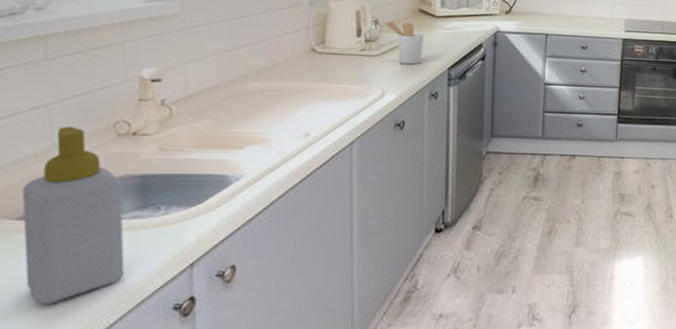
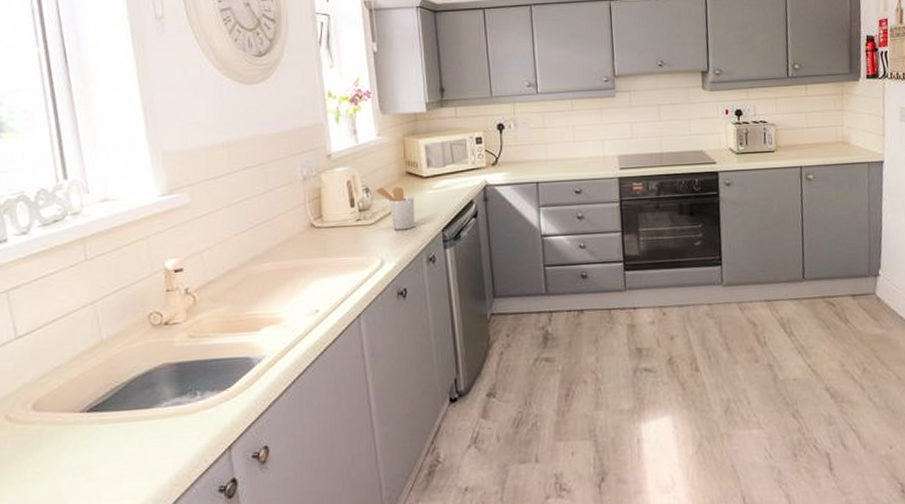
soap bottle: present [21,126,125,304] -> none [81,320,174,491]

